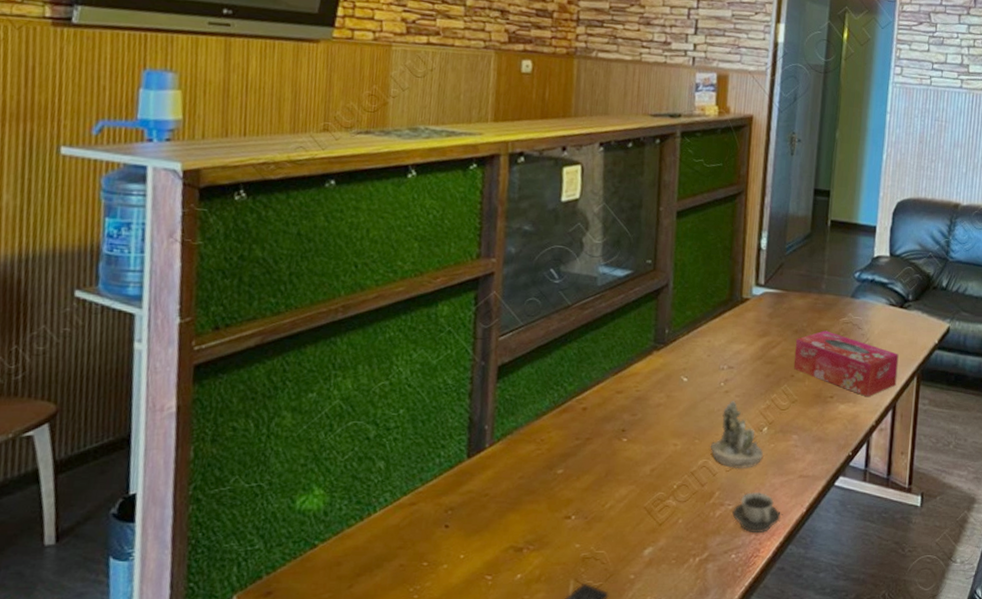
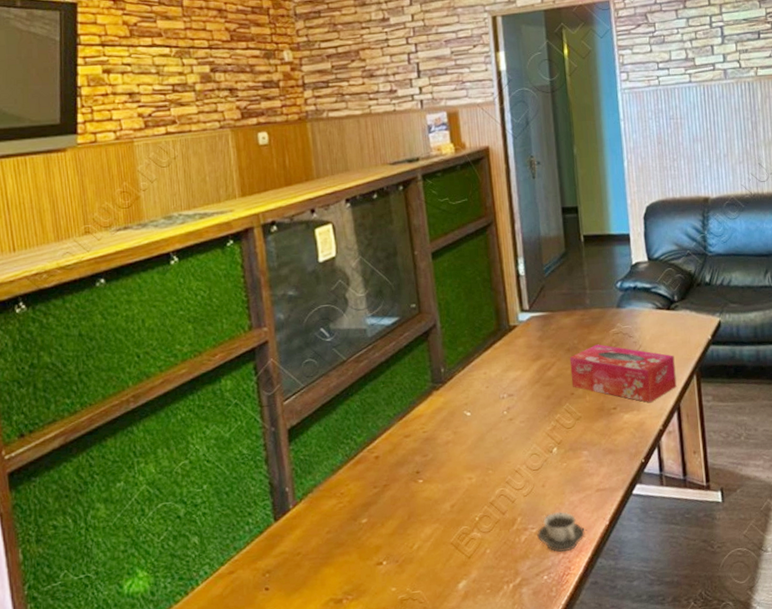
succulent planter: present [710,400,763,468] -> none [504,426,557,493]

